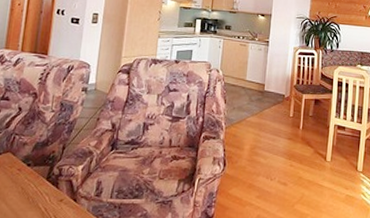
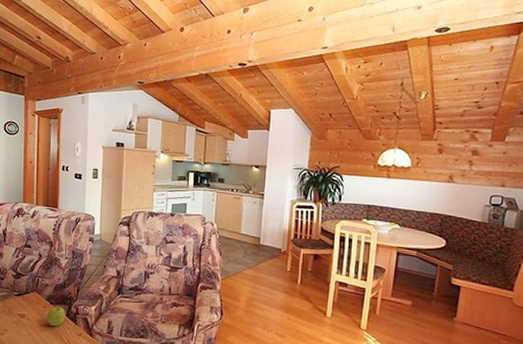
fruit: none [20,169,46,194] -> present [47,307,66,327]

